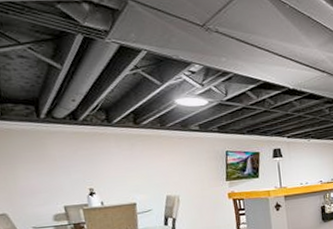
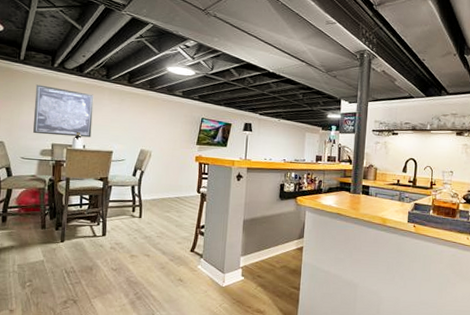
wall art: none [24,141,108,199] -> present [33,84,94,138]

